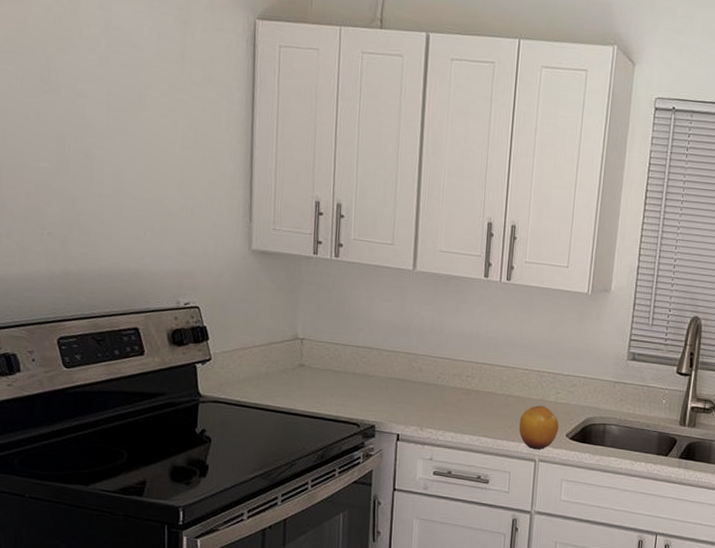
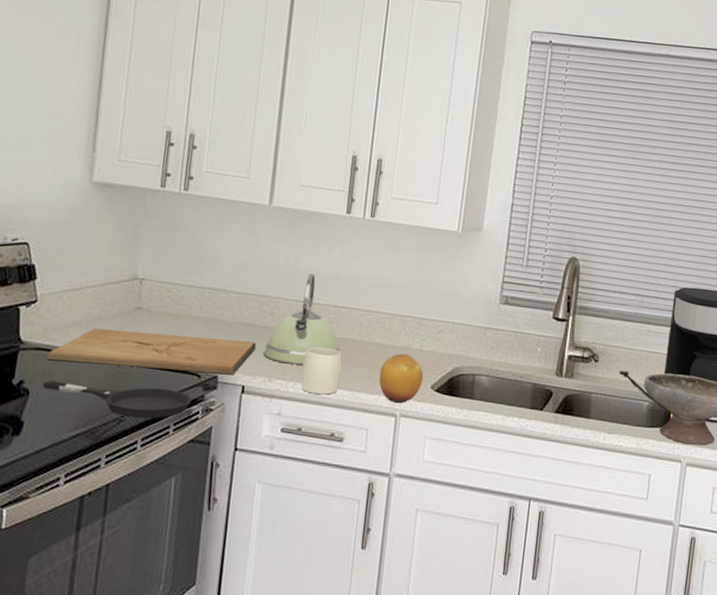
frying pan: none [222,429,354,463] -> present [42,380,192,419]
cutting board: none [223,383,408,425] -> present [46,328,257,375]
kettle: none [414,332,483,416] -> present [263,272,340,365]
mug: none [449,399,486,442] -> present [301,347,343,395]

